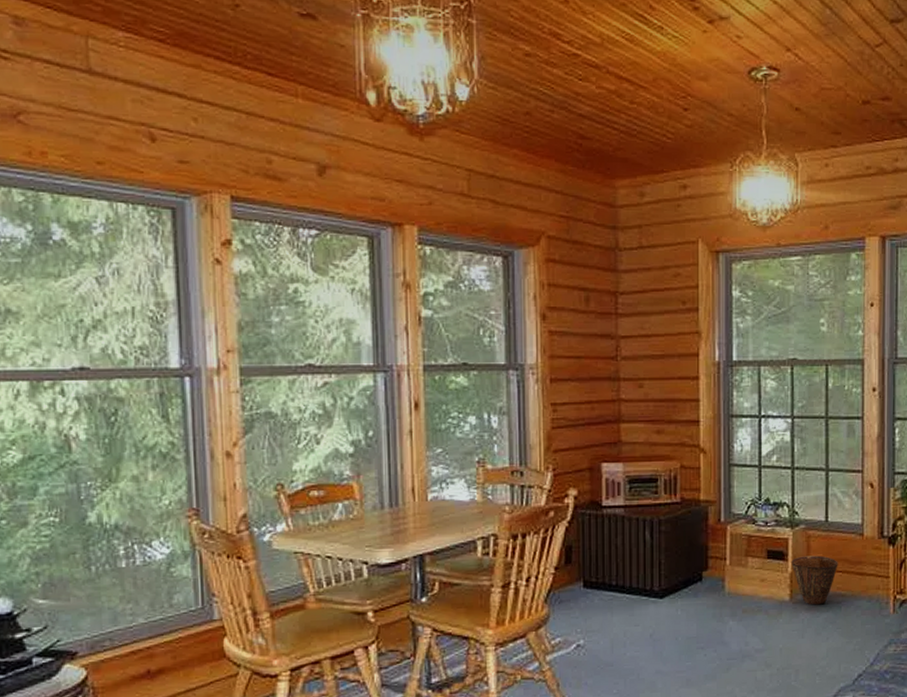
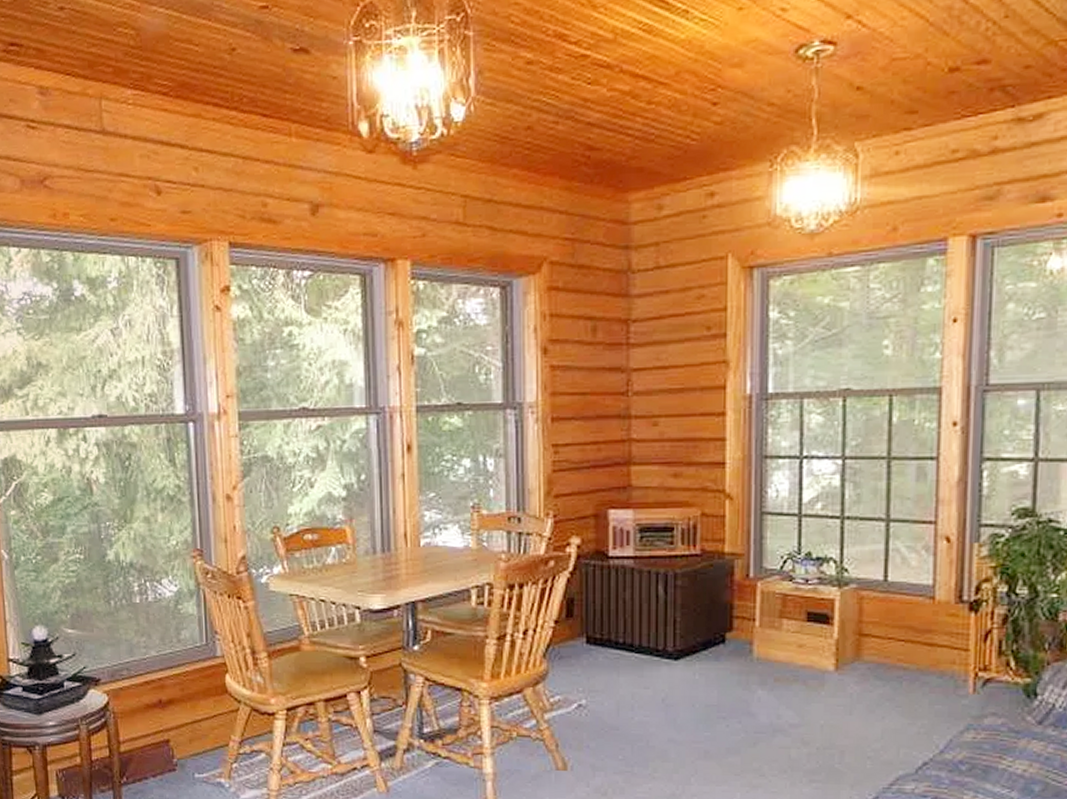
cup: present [791,555,838,605] -> none [838,620,900,678]

